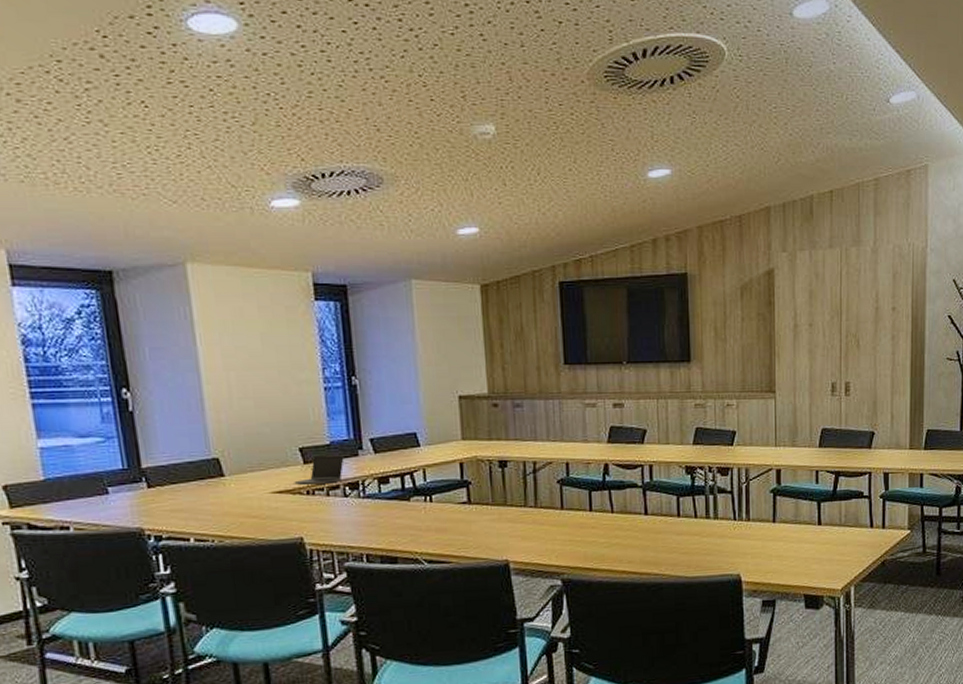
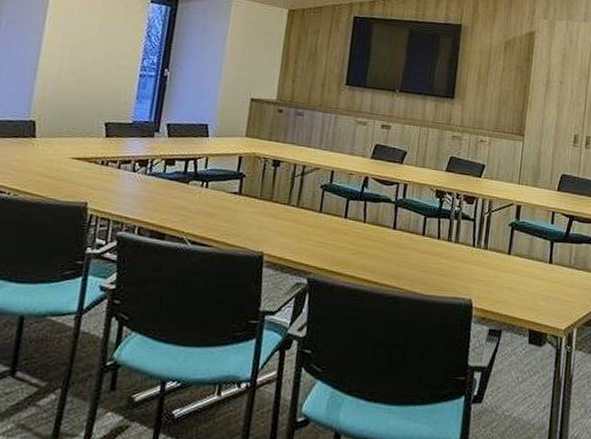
laptop computer: present [294,454,344,485] -> none [93,130,142,159]

